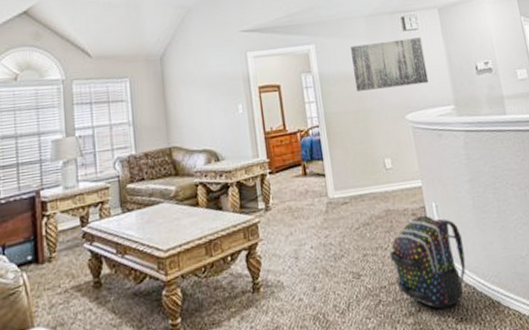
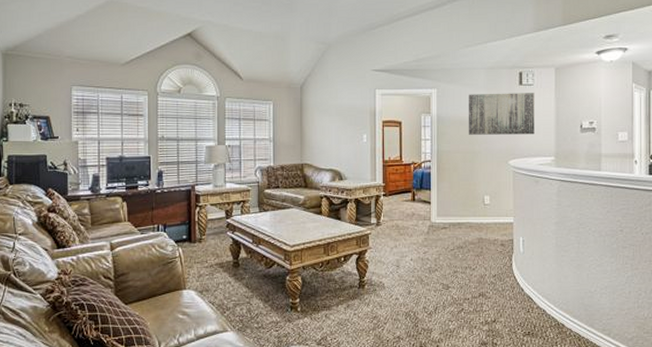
backpack: present [389,215,466,309] -> none [476,246,541,323]

